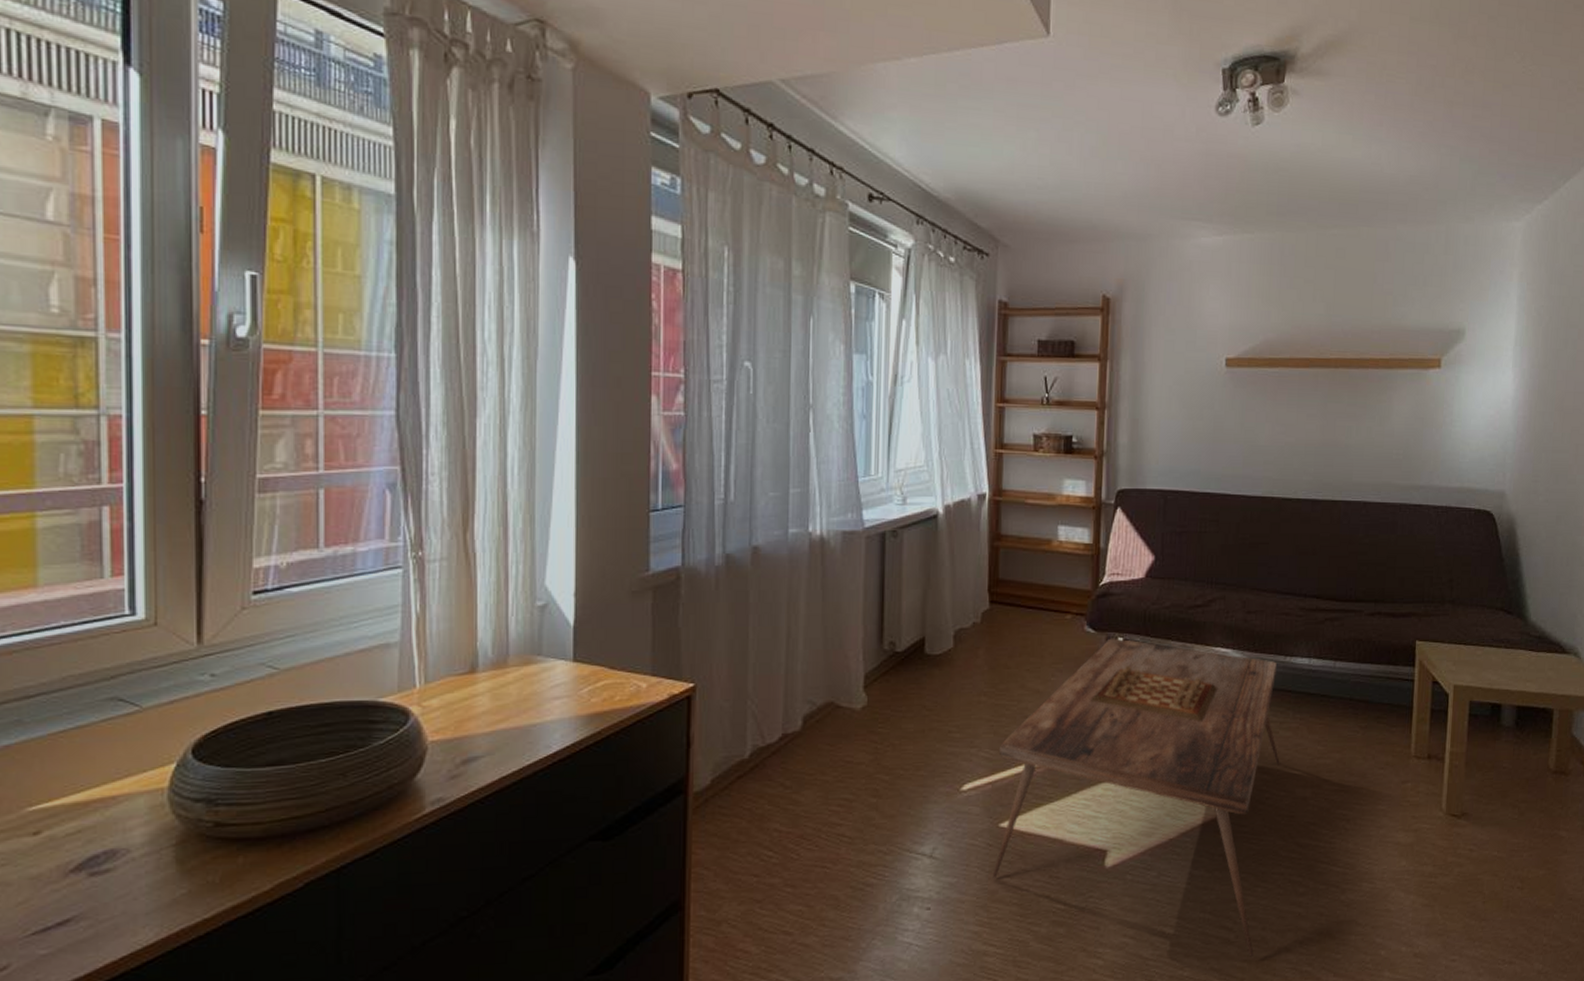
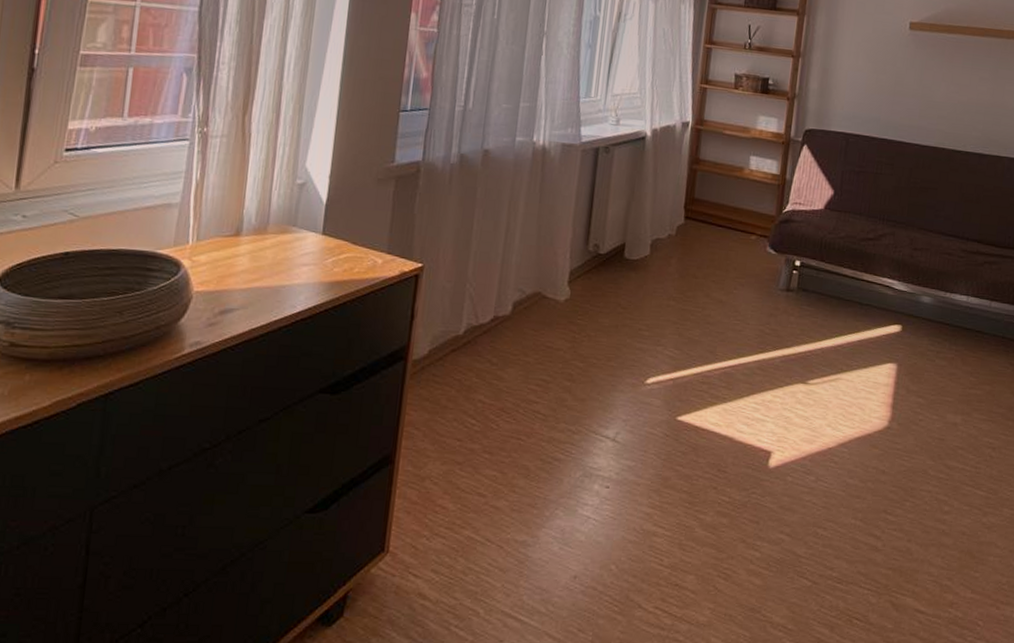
coffee table: present [992,638,1280,957] -> none [667,260,937,566]

